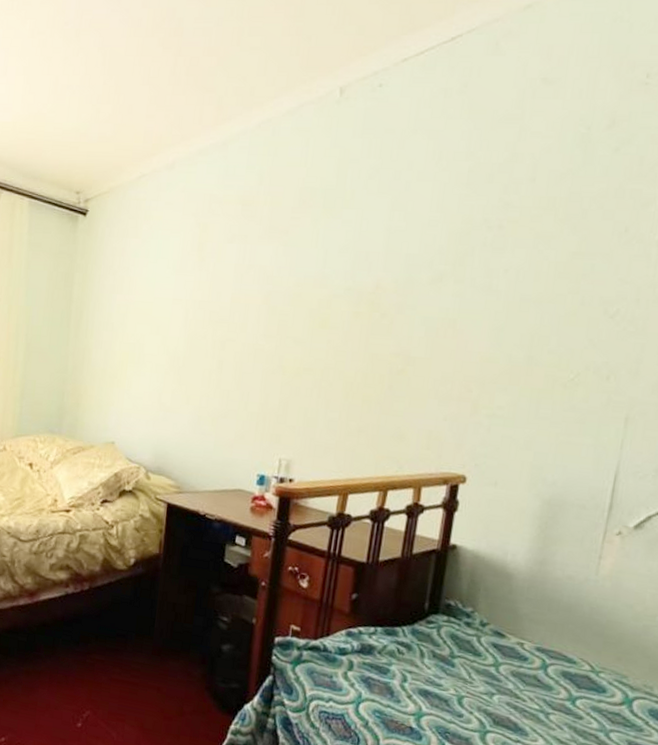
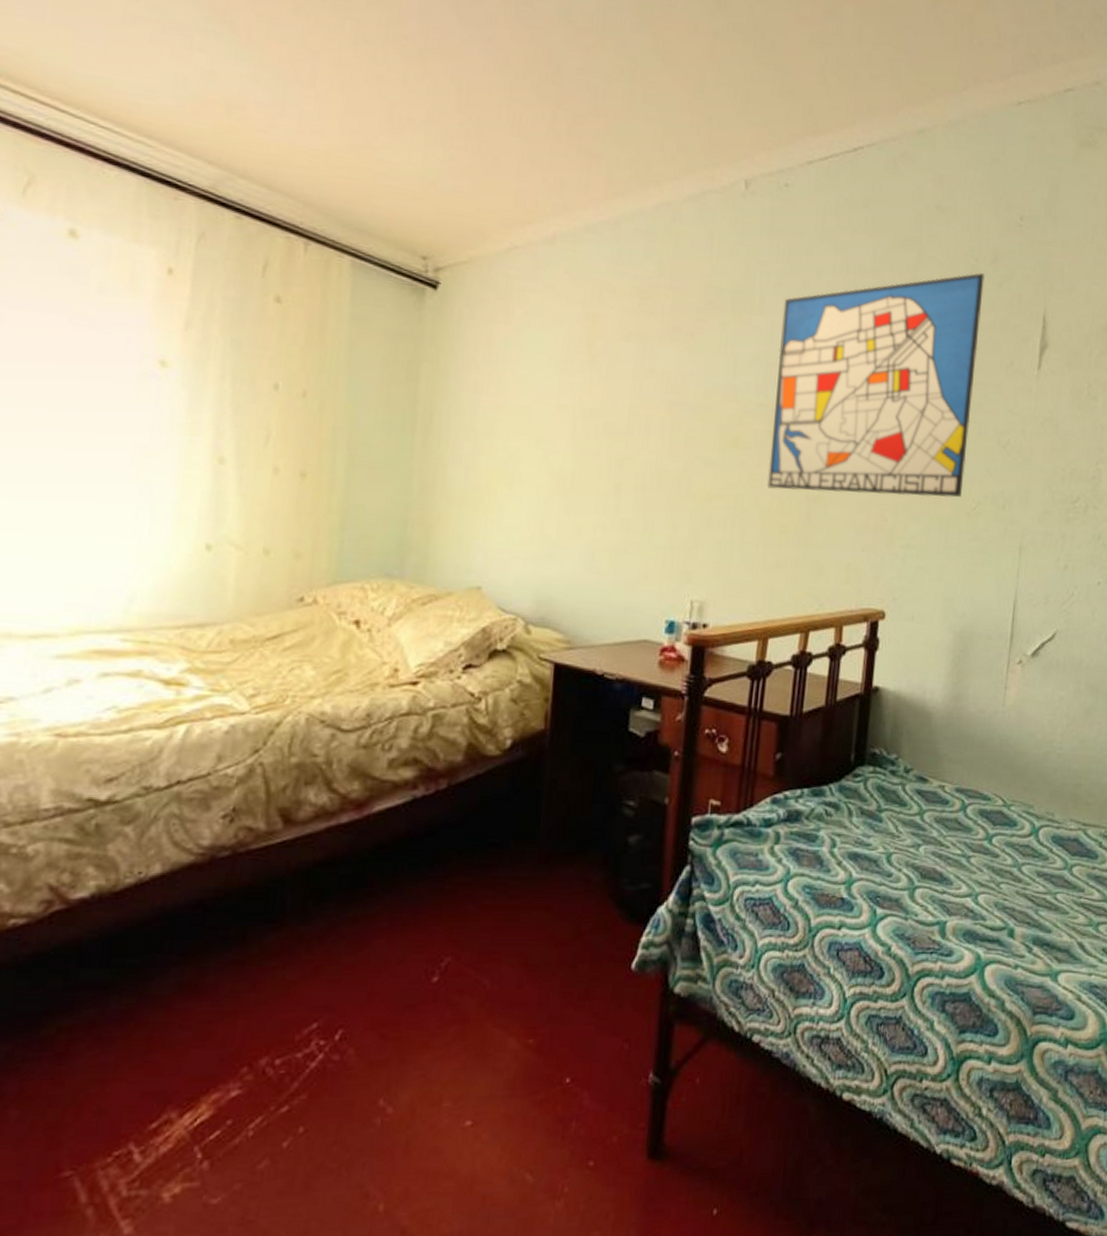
wall art: none [352,141,598,369] -> present [767,273,985,498]

